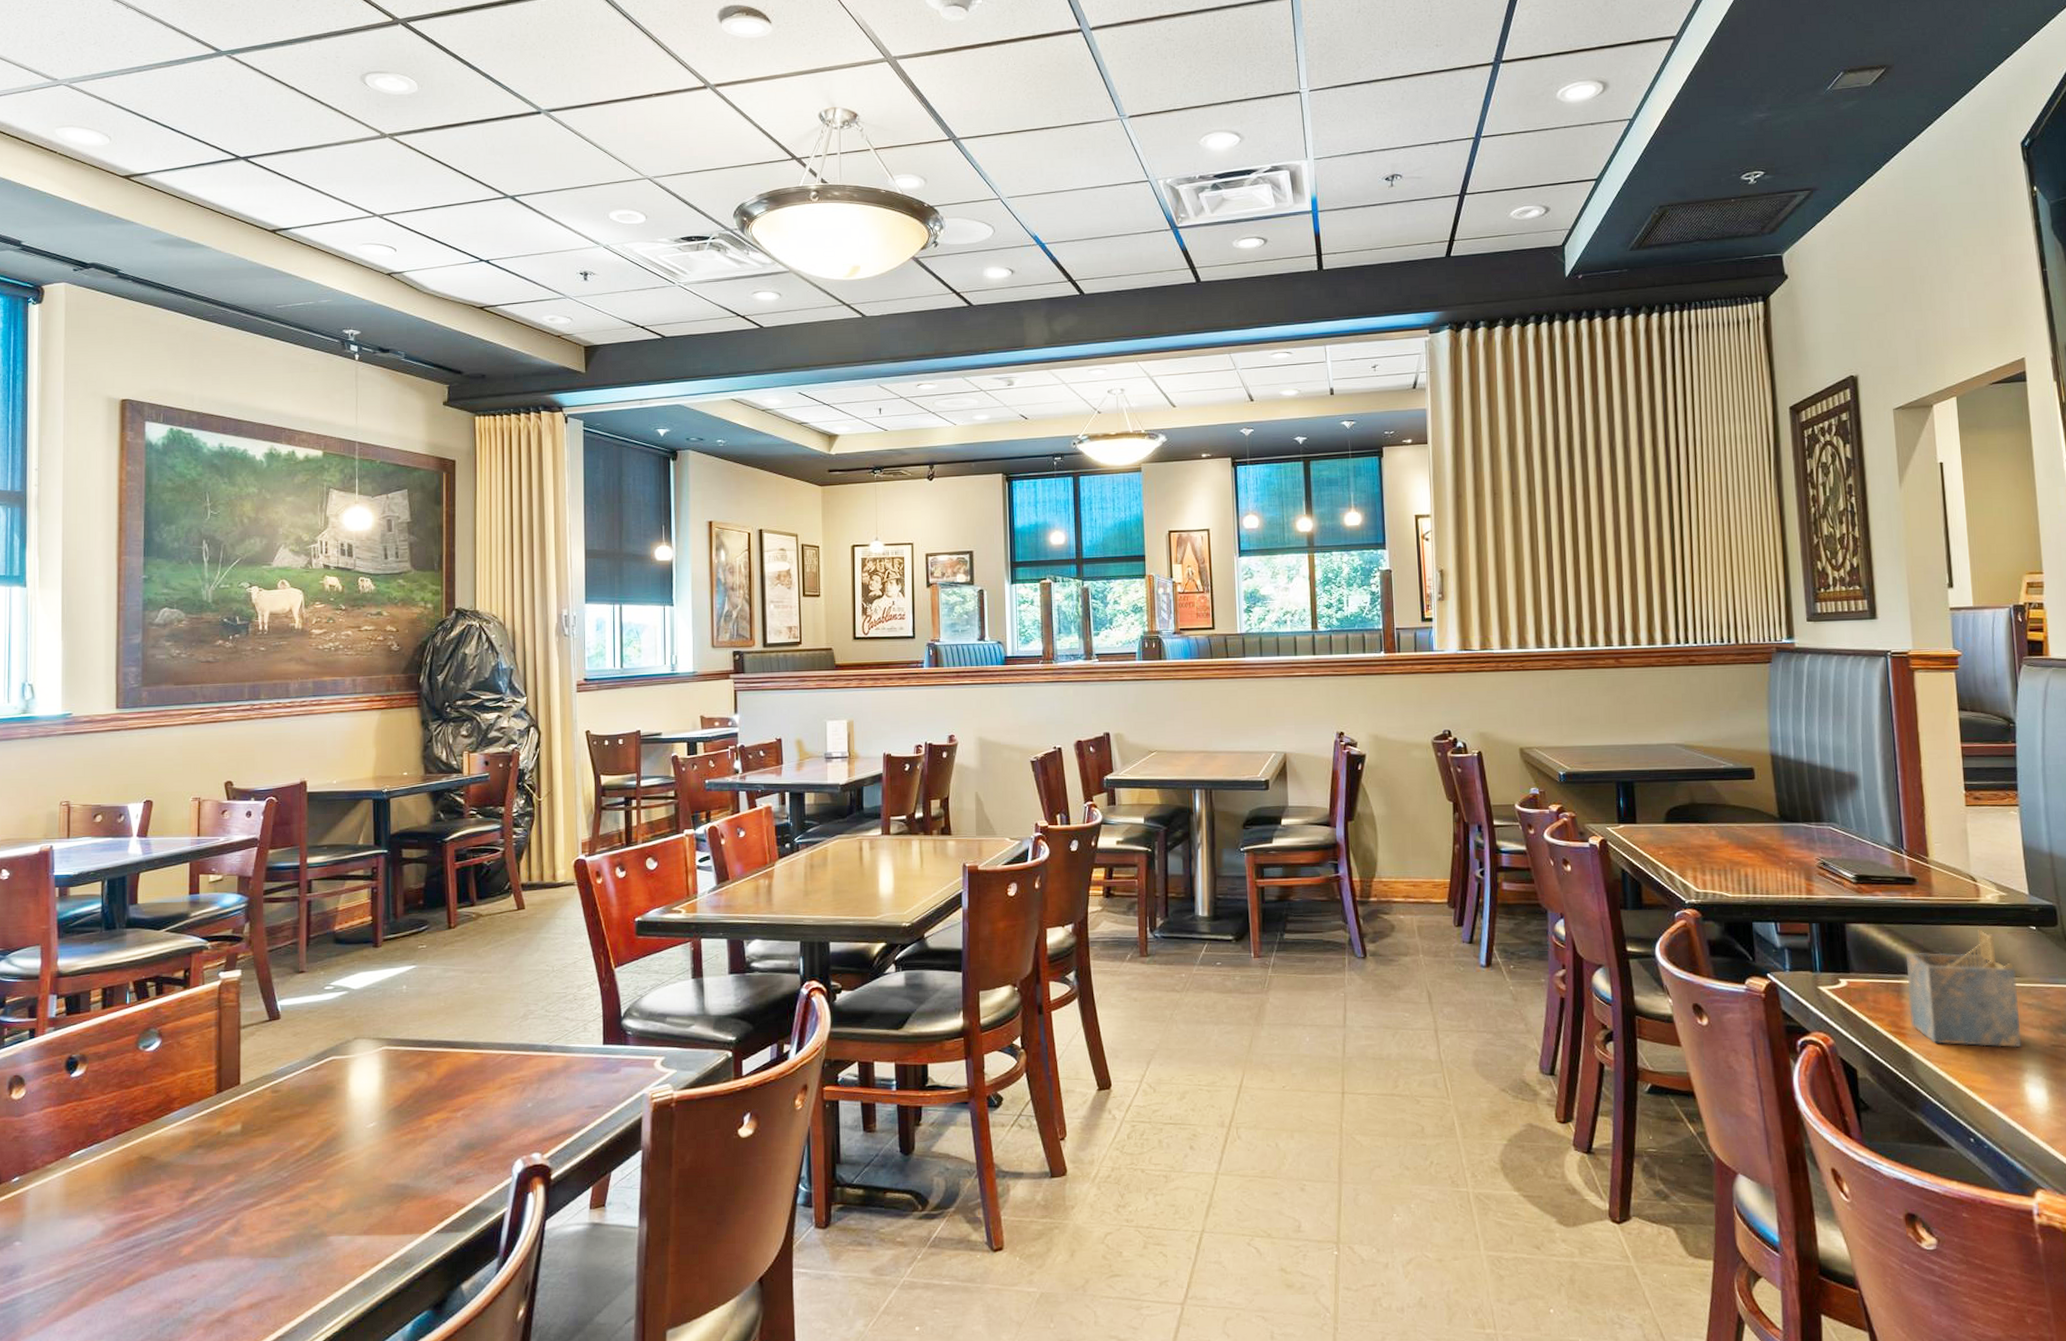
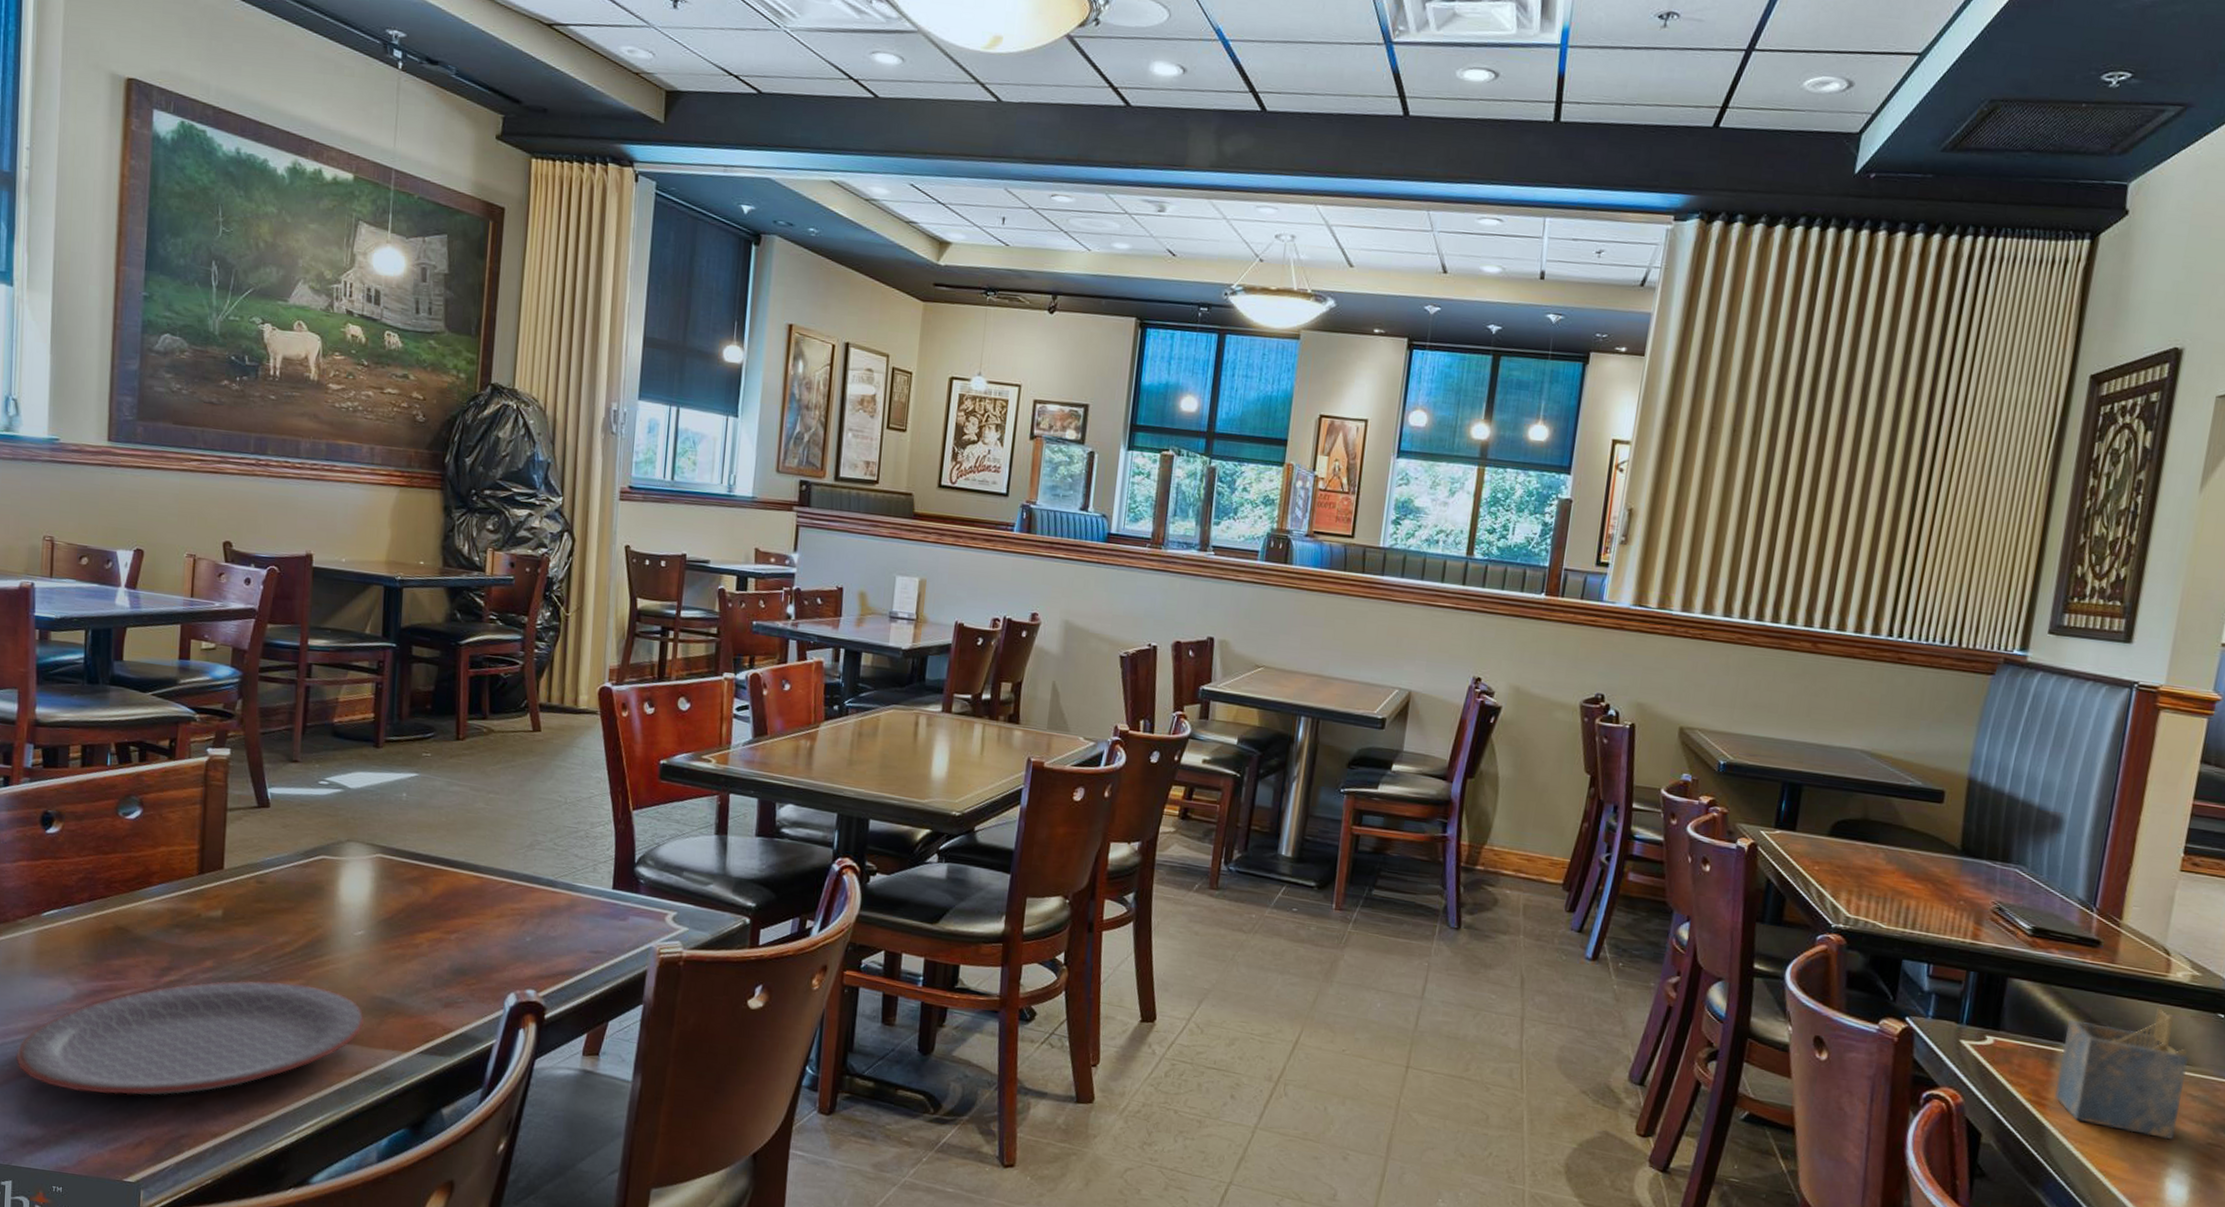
plate: none [48,1183,381,1327] -> present [15,980,364,1095]

